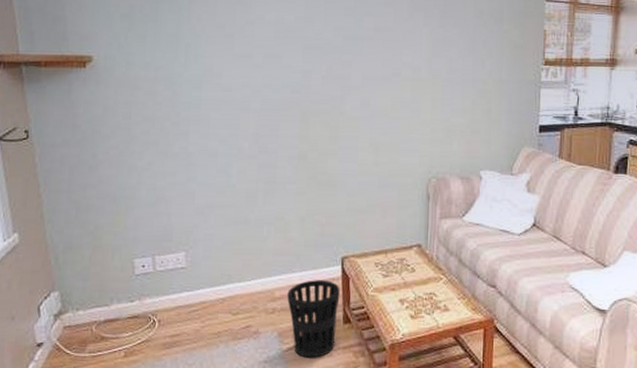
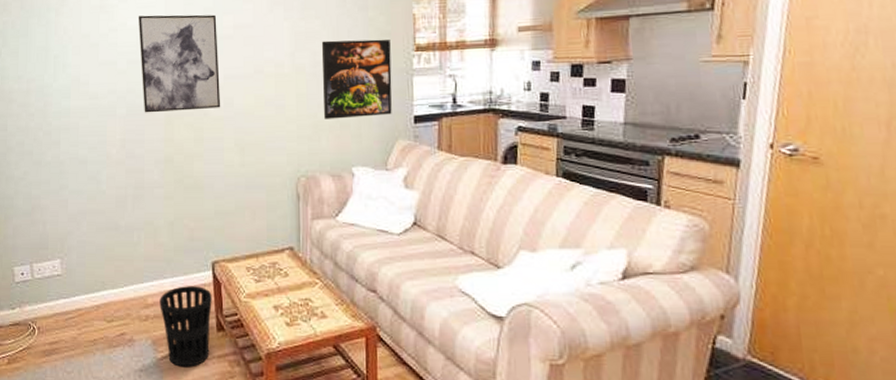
wall art: none [276,10,358,109] -> present [138,14,221,113]
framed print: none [457,49,522,125] -> present [321,39,392,119]

